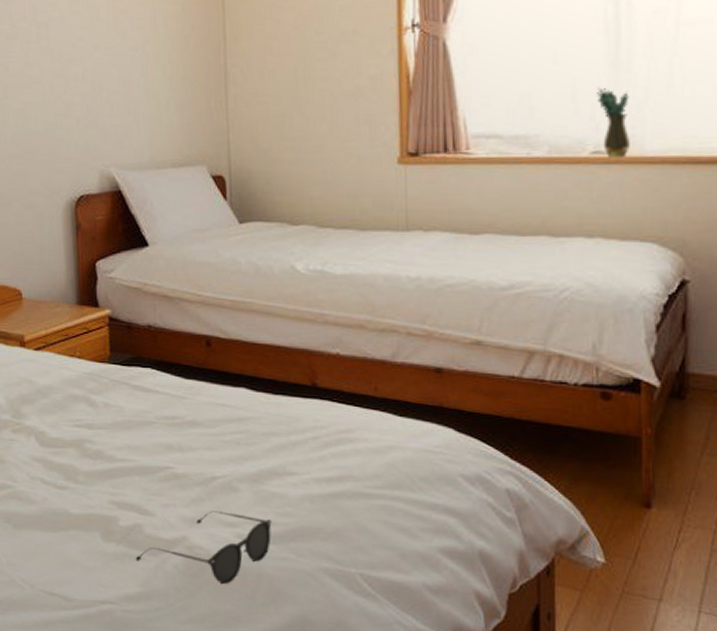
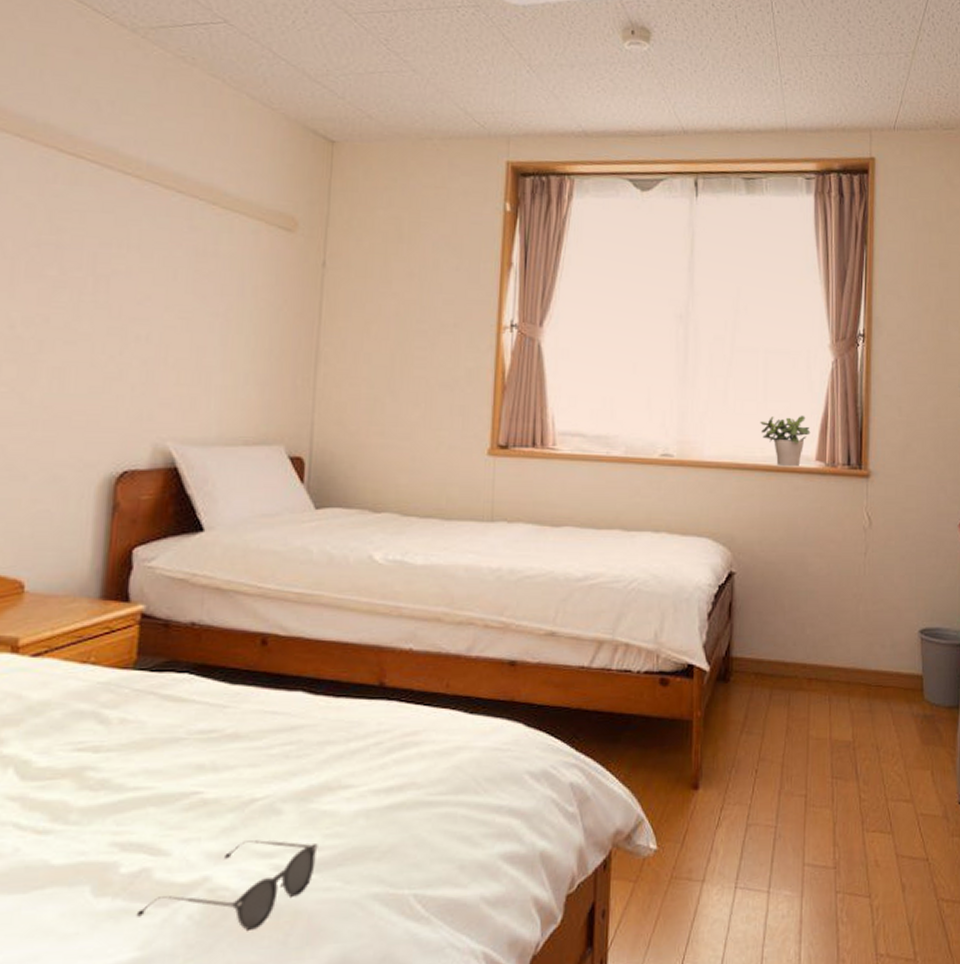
vase: present [597,87,630,158] -> none [667,397,693,461]

